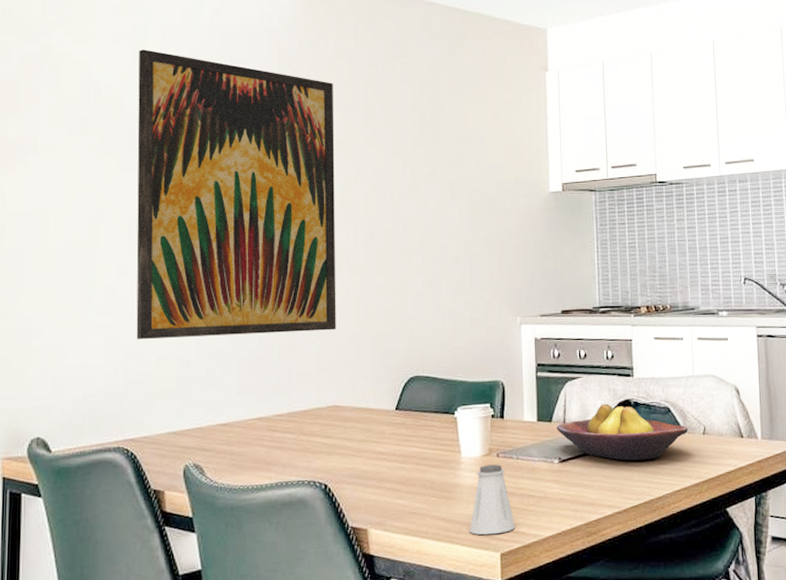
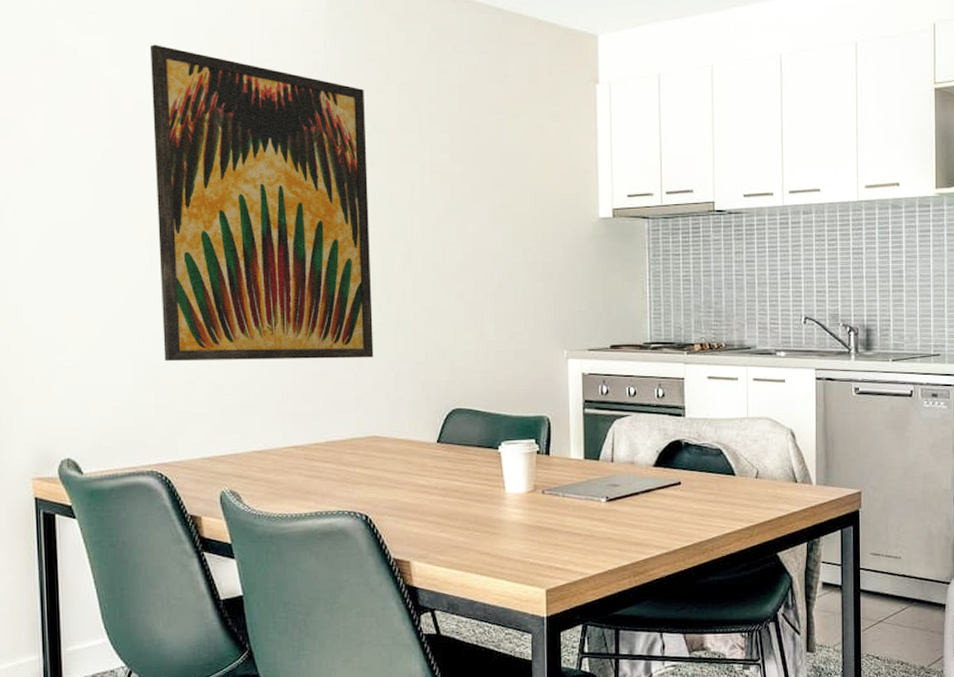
saltshaker: present [469,464,516,535] -> none [514,501,561,571]
fruit bowl: present [556,403,688,461] -> none [603,443,741,502]

